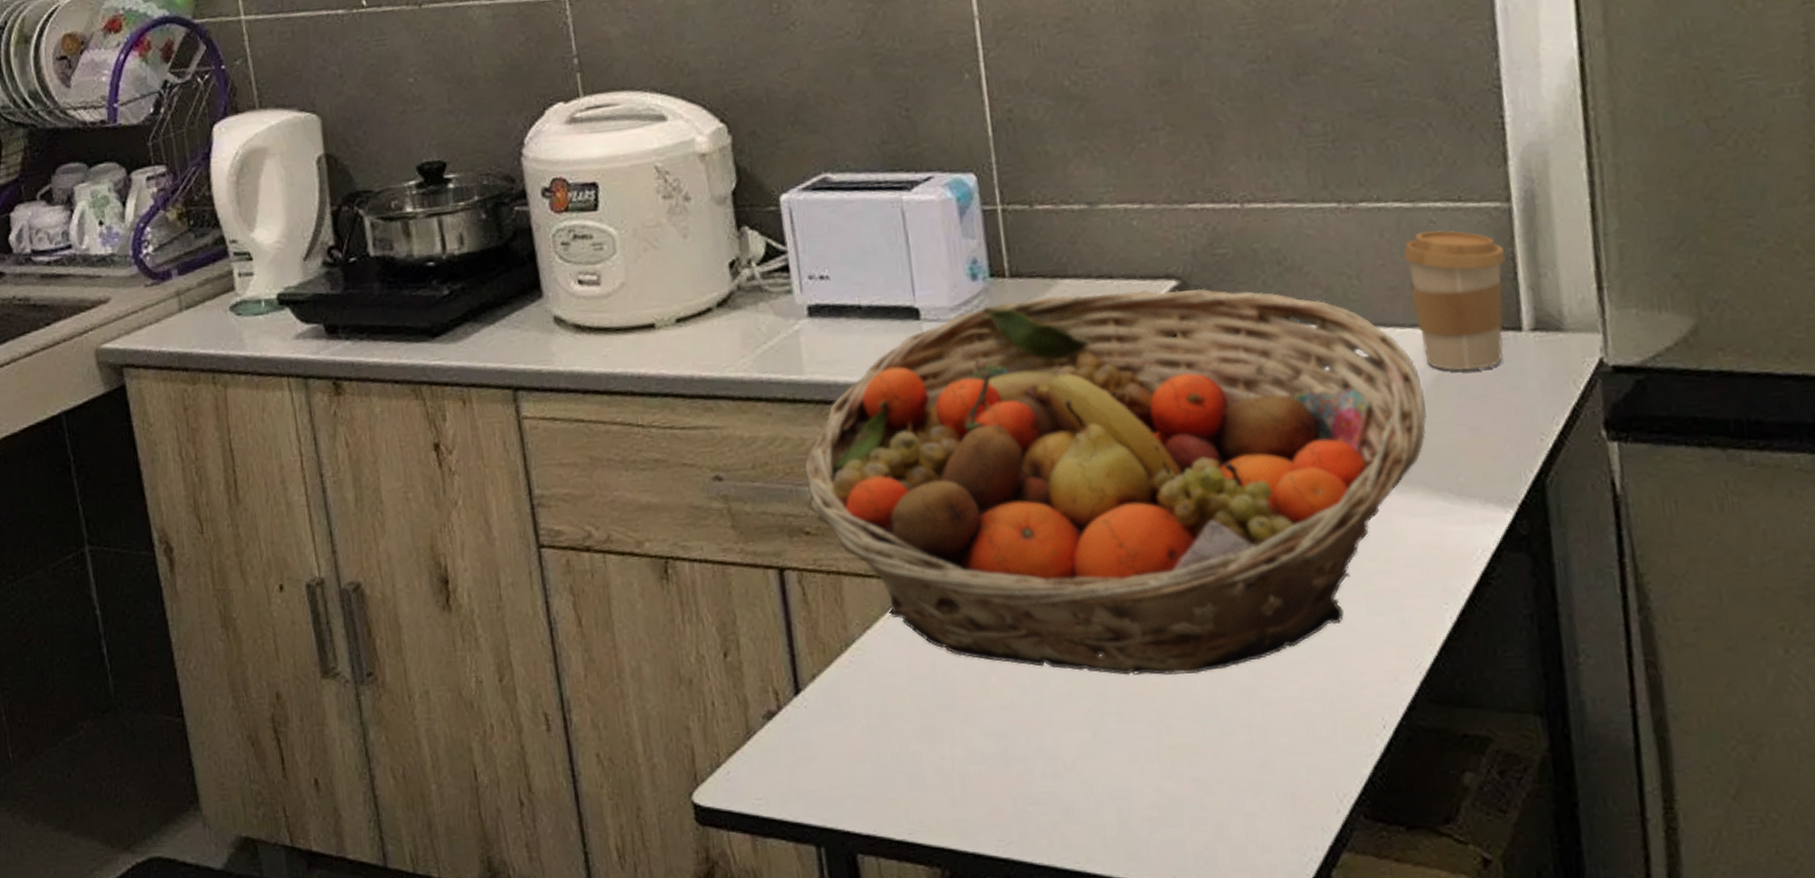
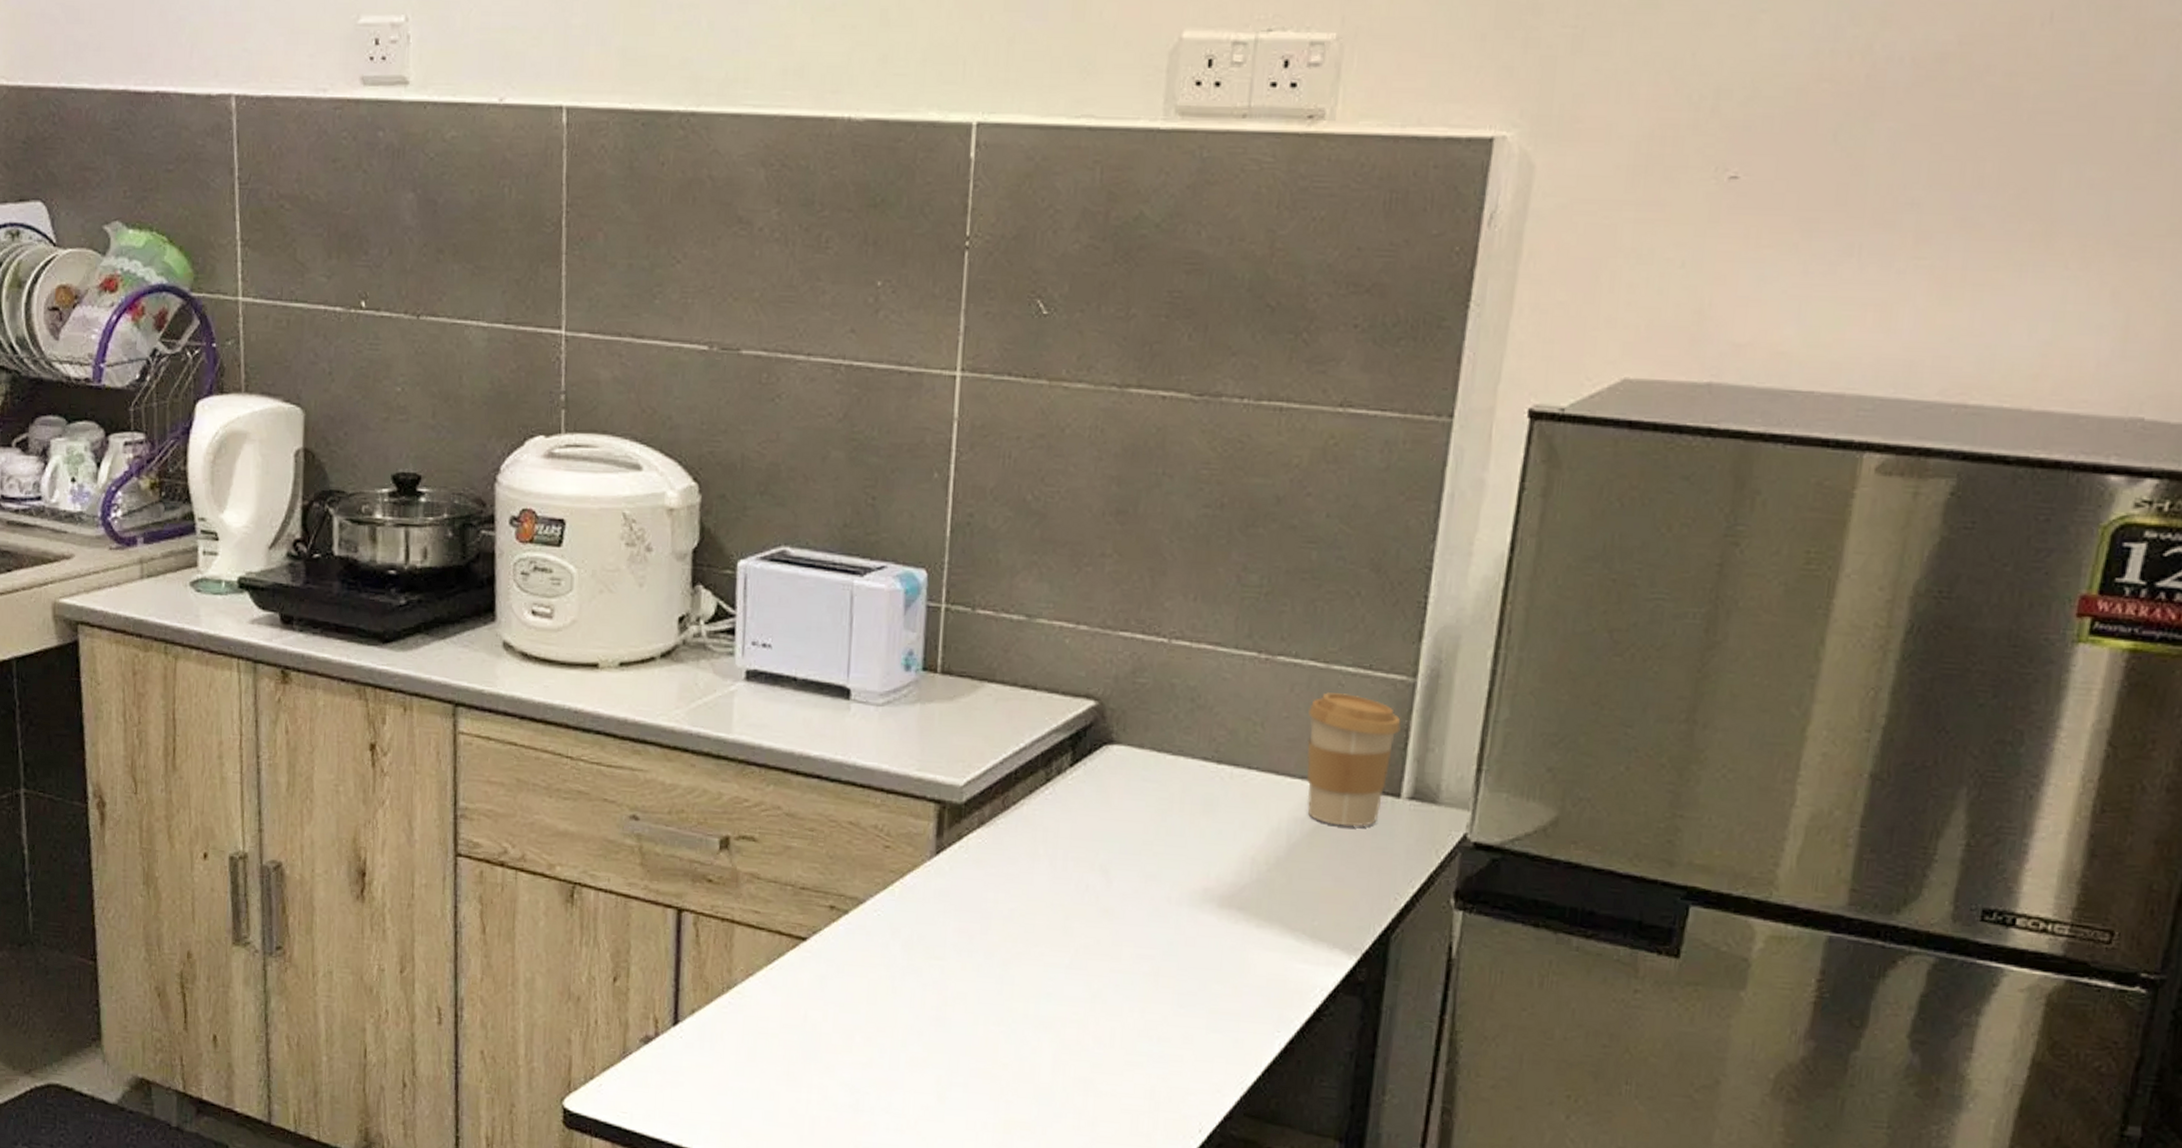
fruit basket: present [804,288,1427,676] -> none [714,696,1299,1061]

